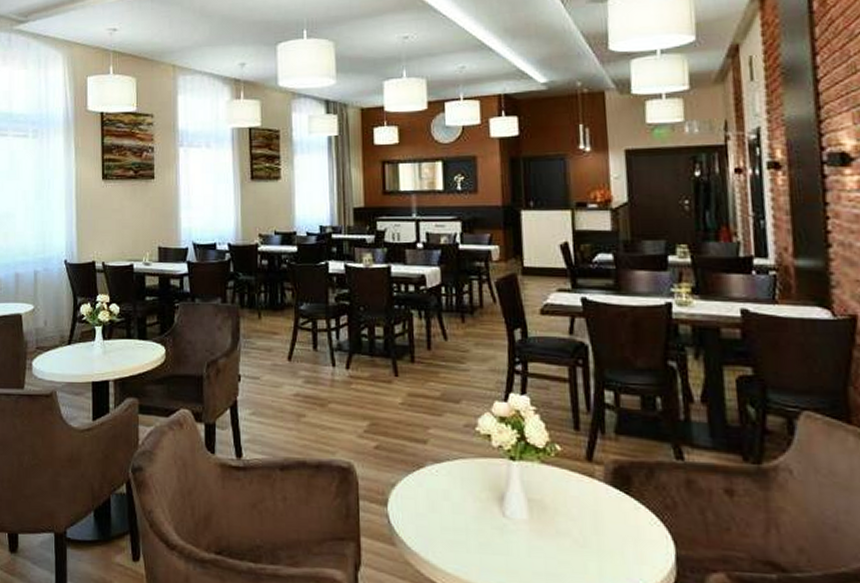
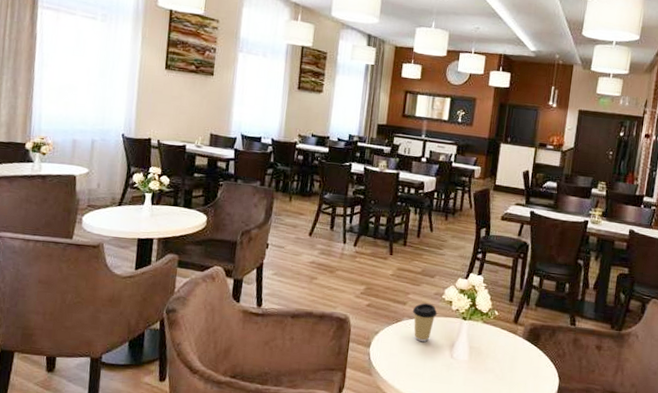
coffee cup: none [437,439,473,495] -> present [412,303,437,342]

